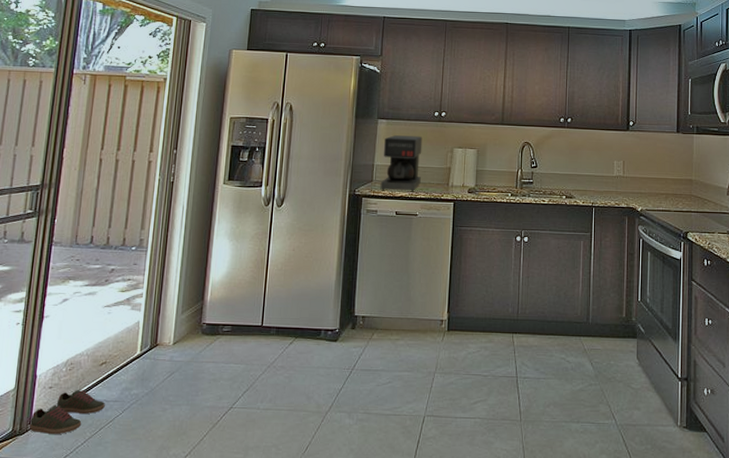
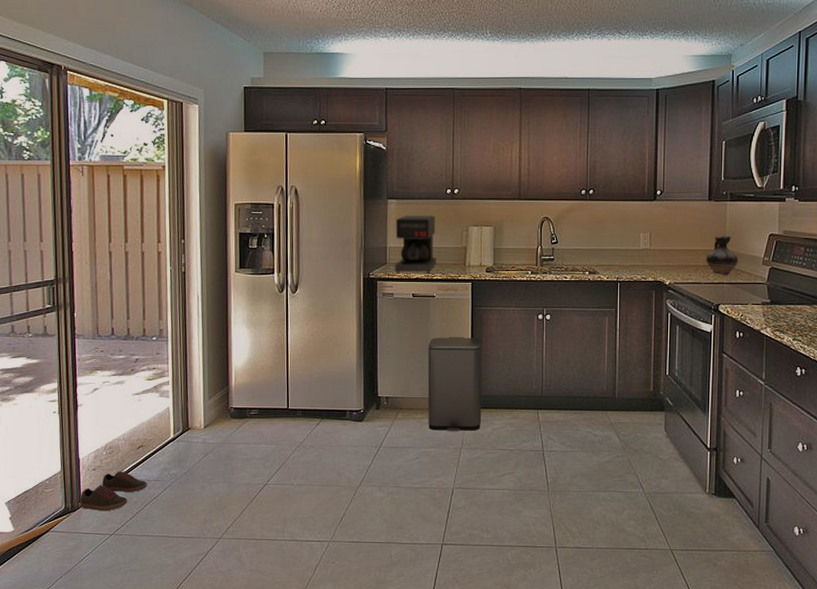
pedal bin: none [403,256,460,355] -> present [427,337,482,432]
ceramic jug: none [675,166,705,204] -> present [706,236,738,275]

